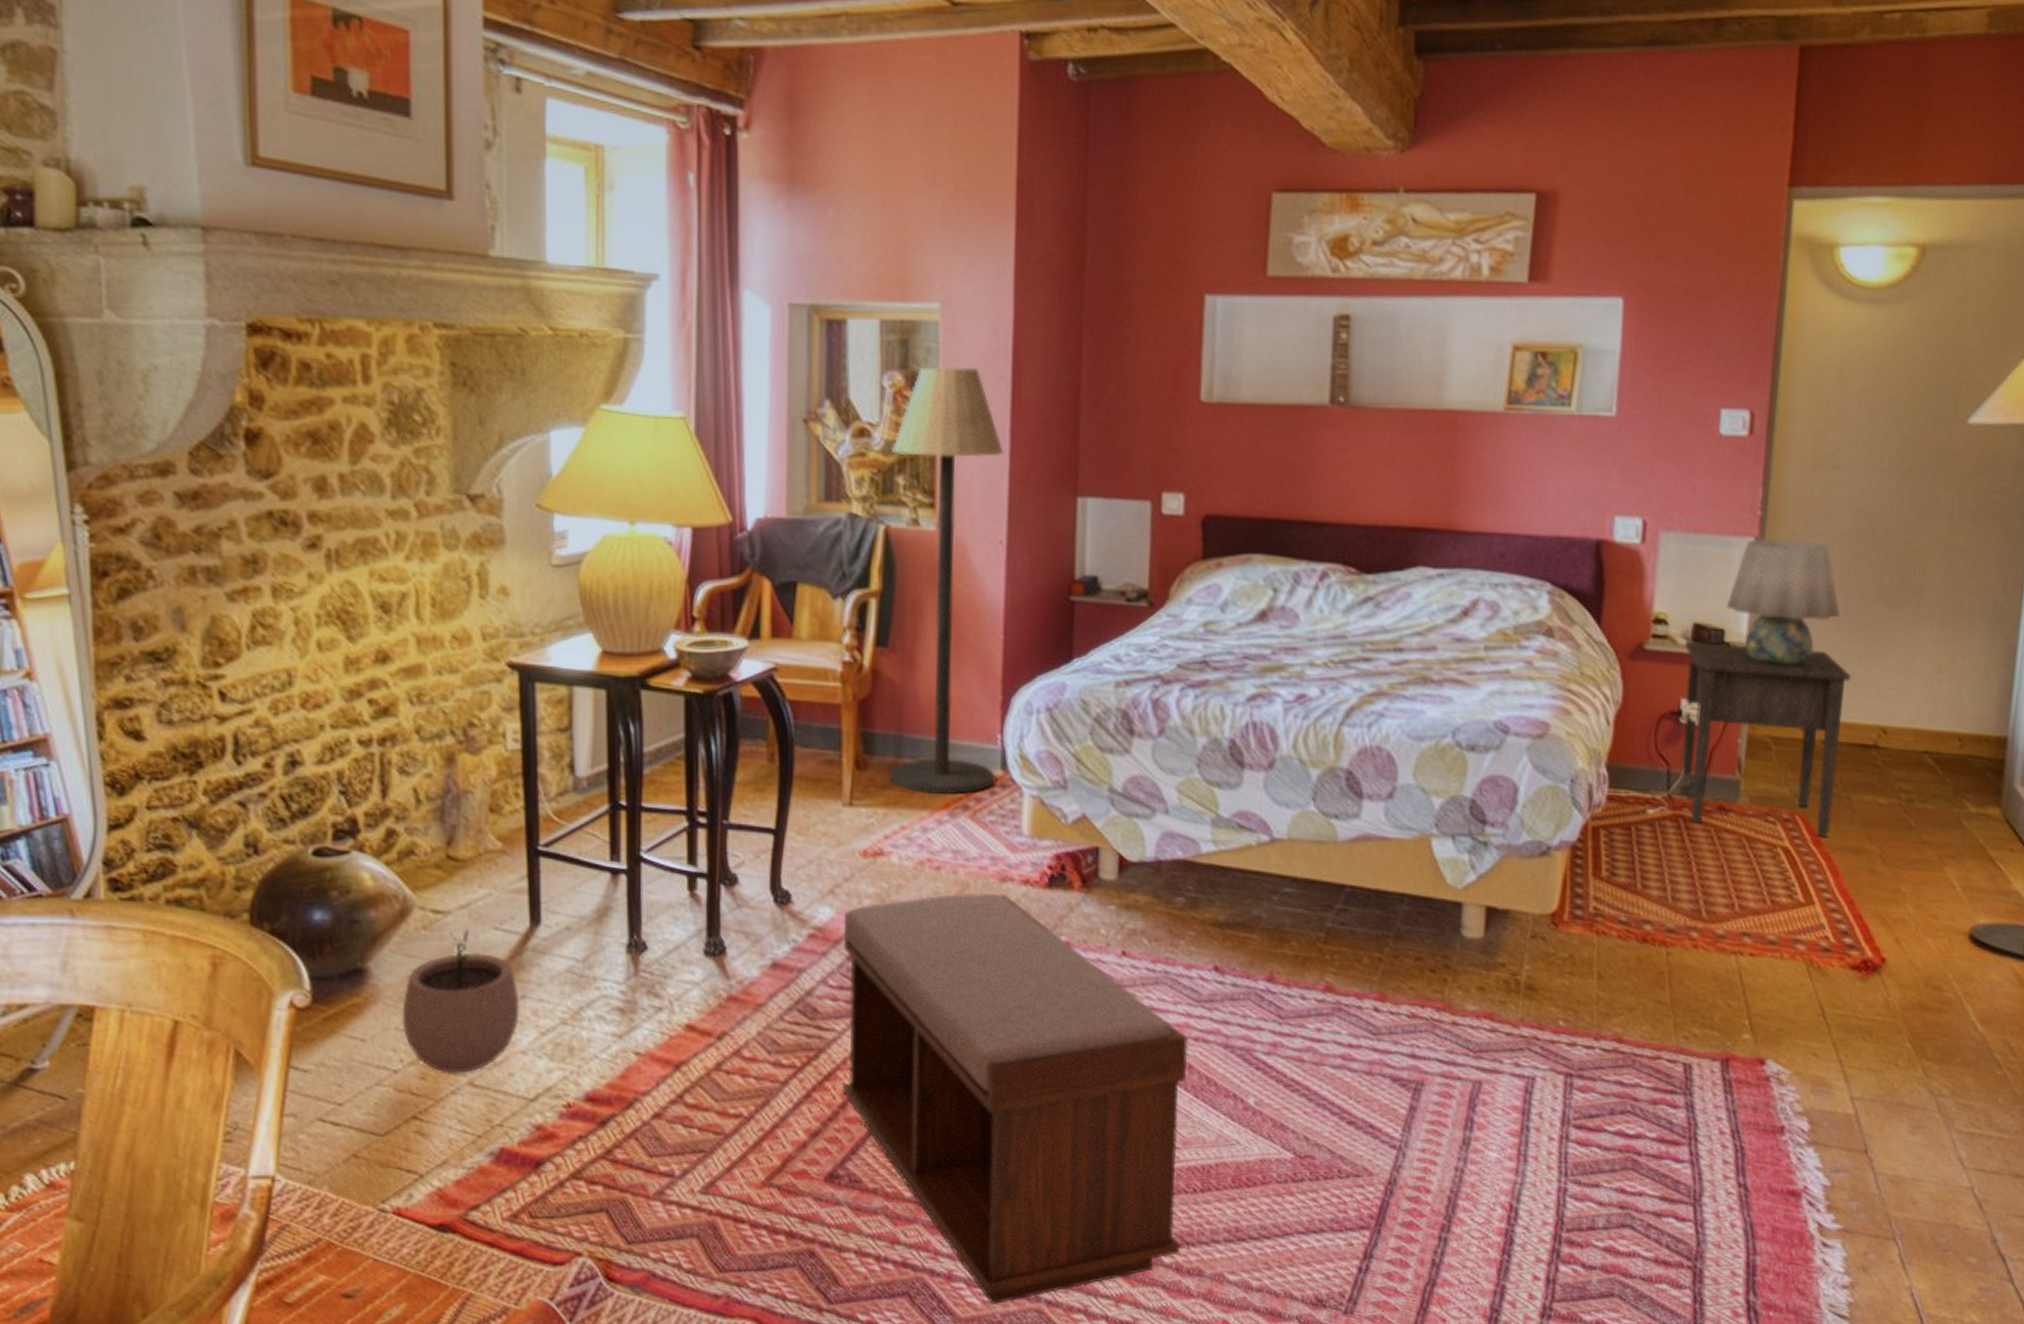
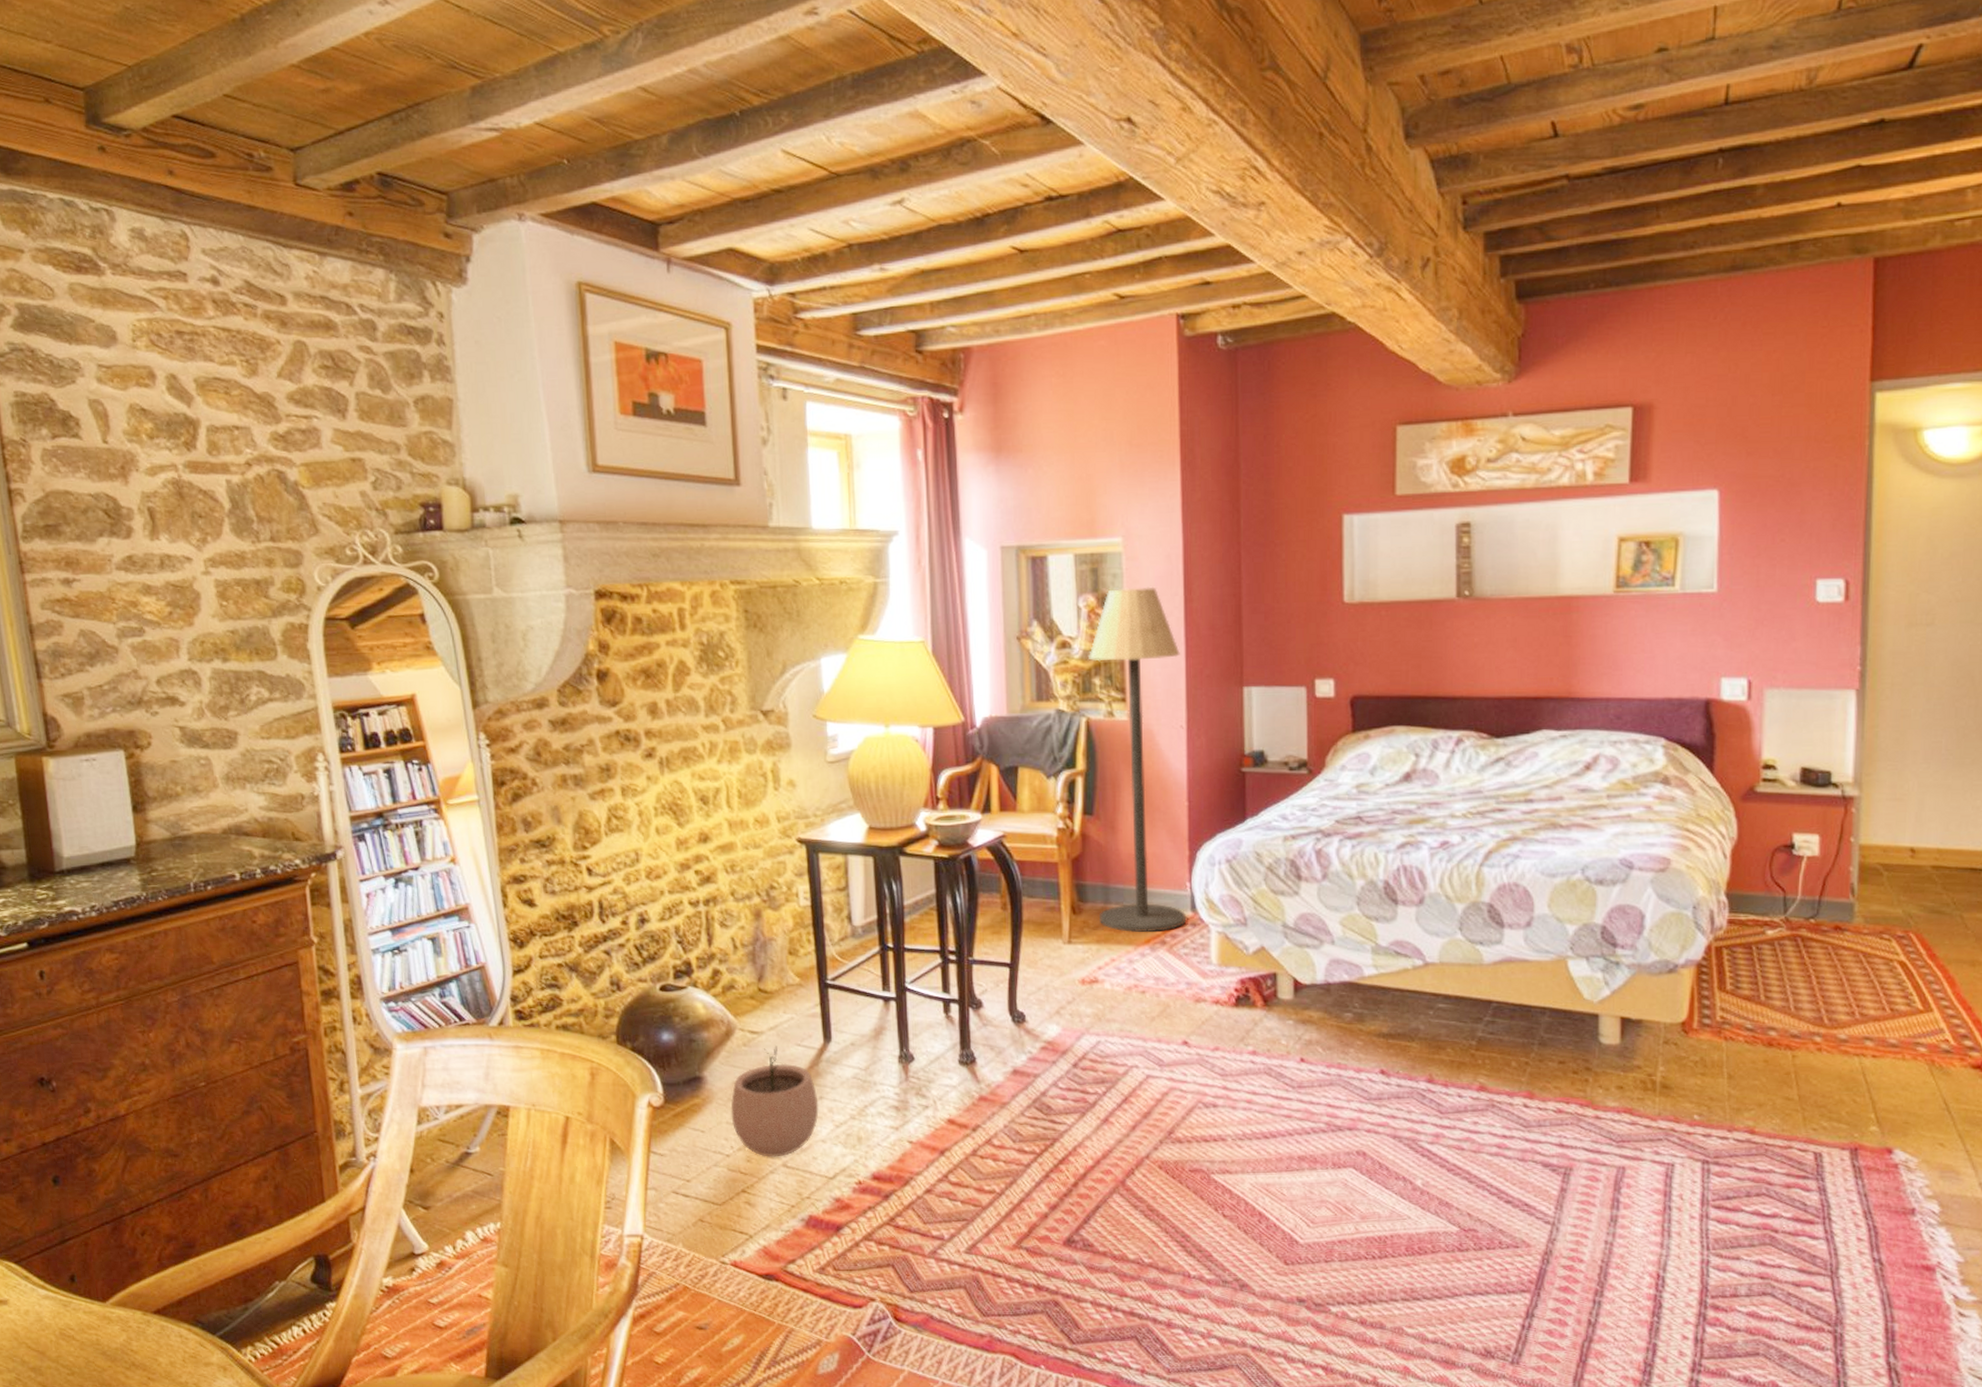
bench: present [841,893,1188,1304] -> none [1068,1011,1363,1348]
nightstand: present [1679,641,1852,837] -> none [1794,783,1958,951]
table lamp: present [1726,539,1840,666] -> none [1831,690,1943,801]

